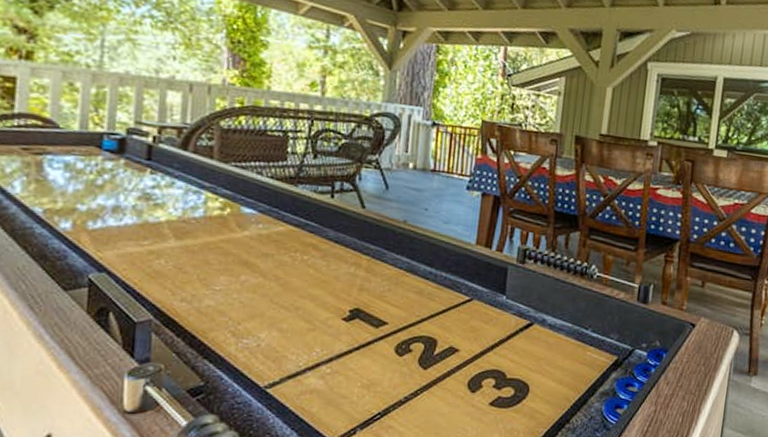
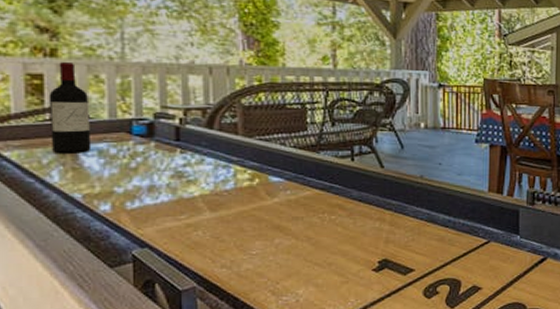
wine bottle: none [17,66,61,164] -> present [48,62,92,153]

